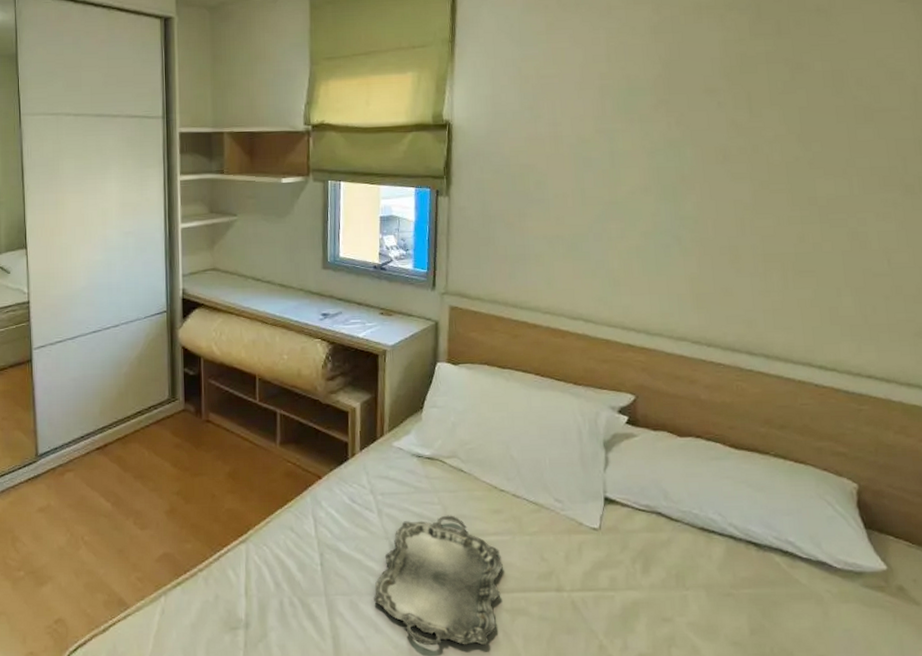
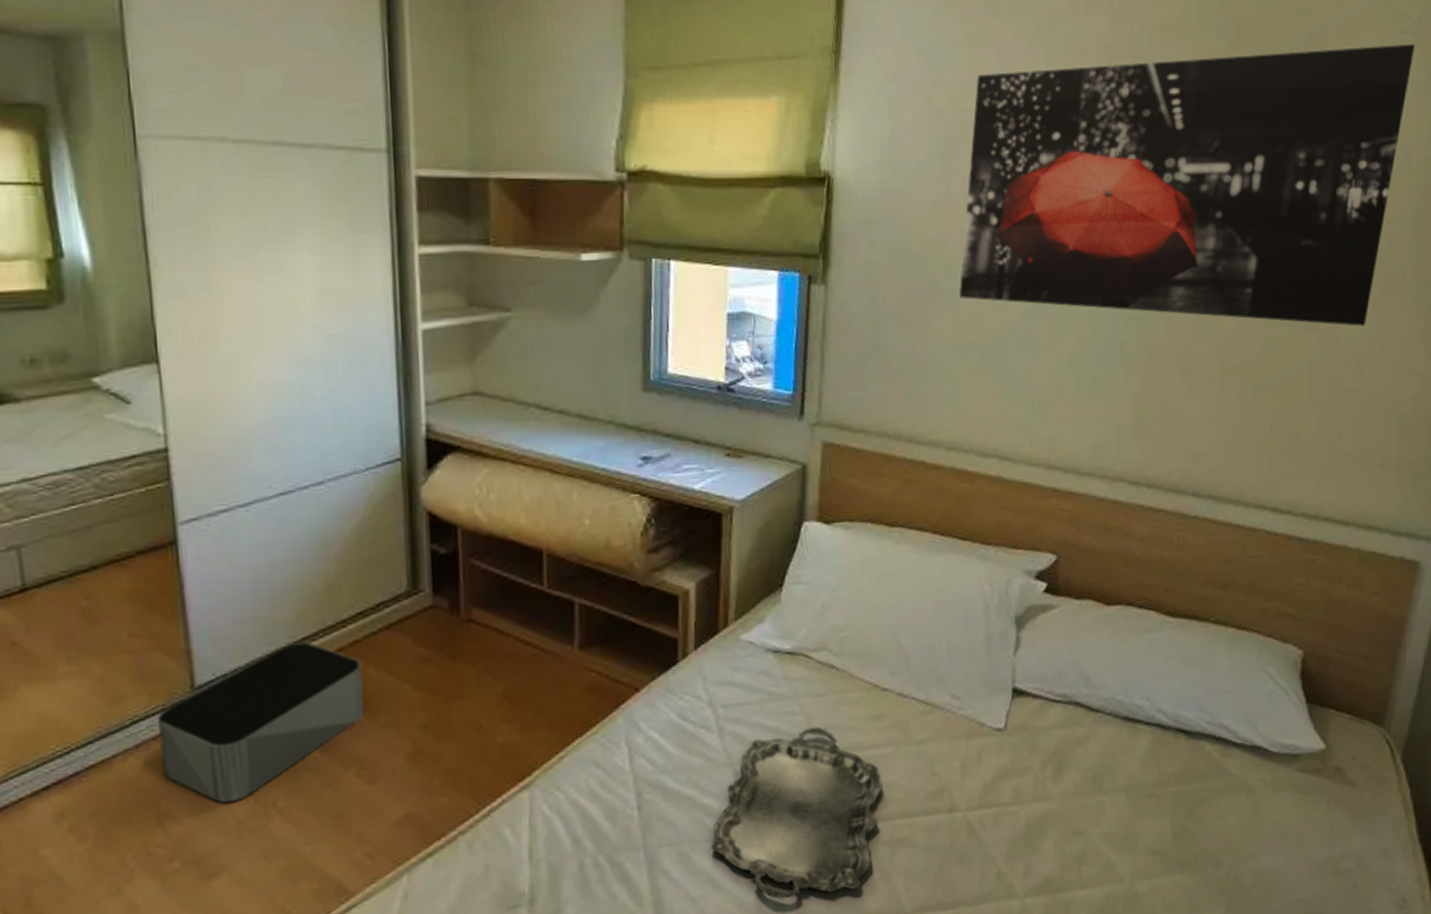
storage bin: none [16,430,139,534] -> present [158,642,364,803]
wall art: none [548,9,912,224] -> present [959,43,1414,327]

